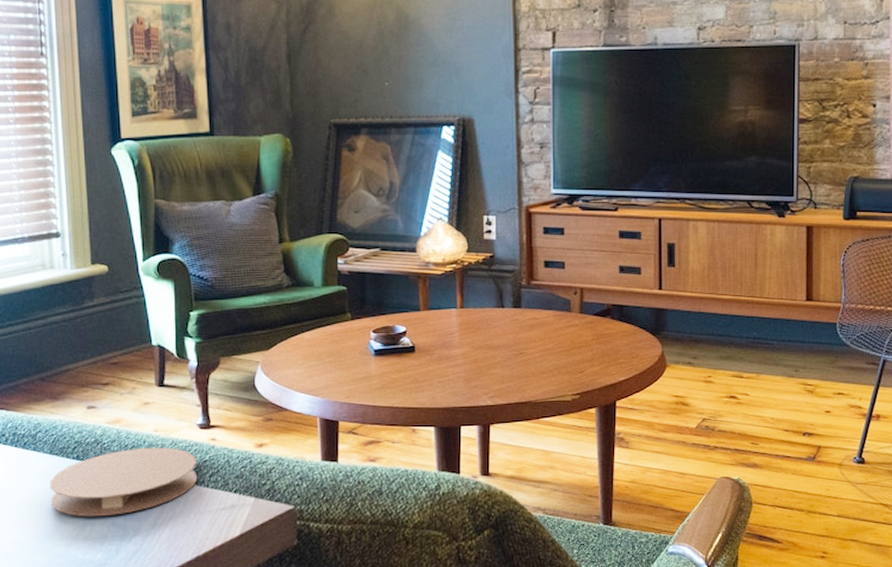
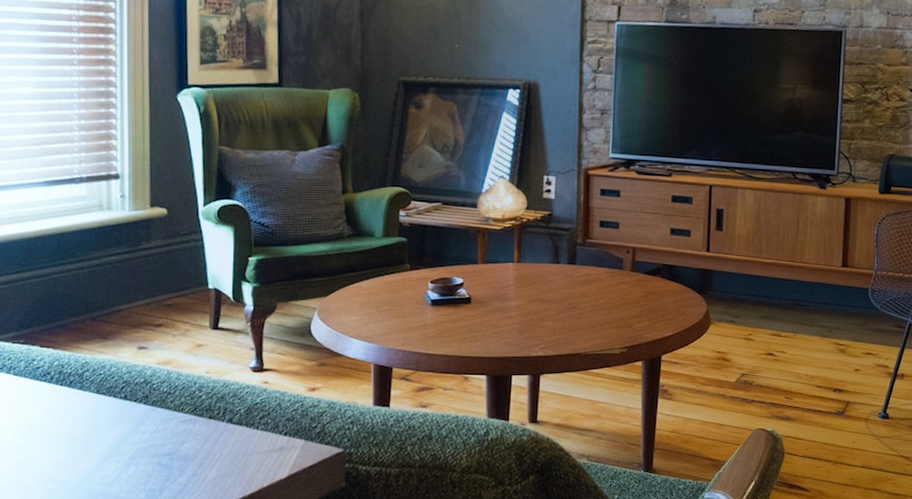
coaster: present [49,447,198,517] -> none [94,389,249,457]

